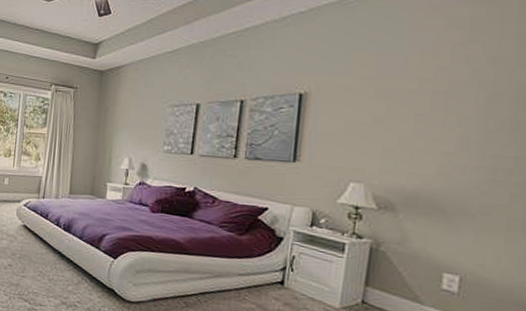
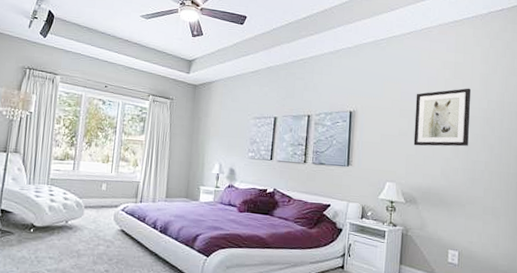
wall art: none [394,54,498,137] -> present [413,88,472,147]

